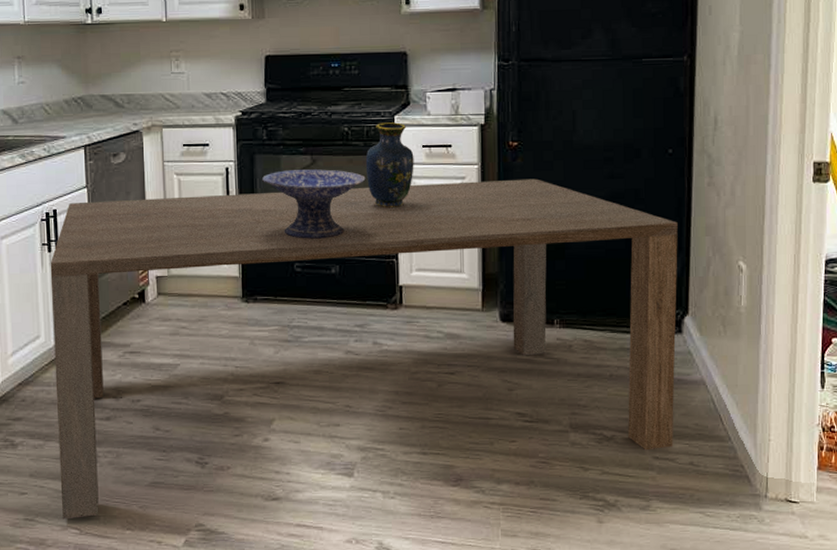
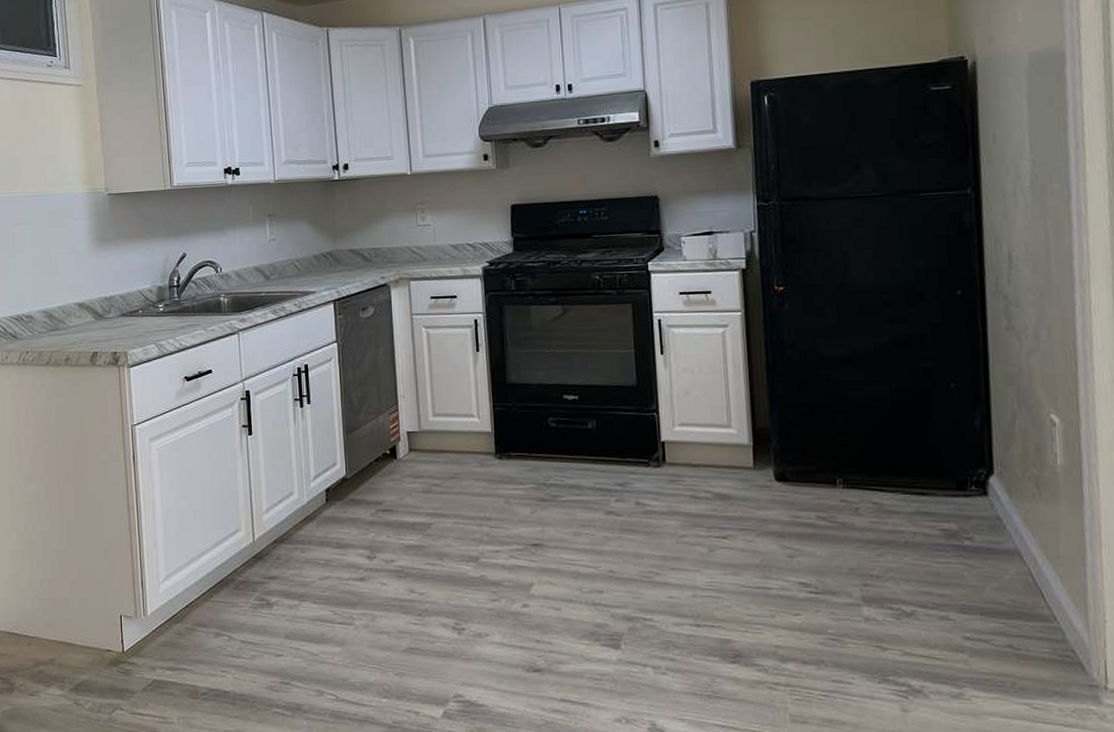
dining table: present [50,178,678,520] -> none [302,325,987,685]
decorative bowl: present [262,169,366,239] -> none [512,319,620,393]
vase: present [365,122,414,208] -> none [619,269,672,359]

